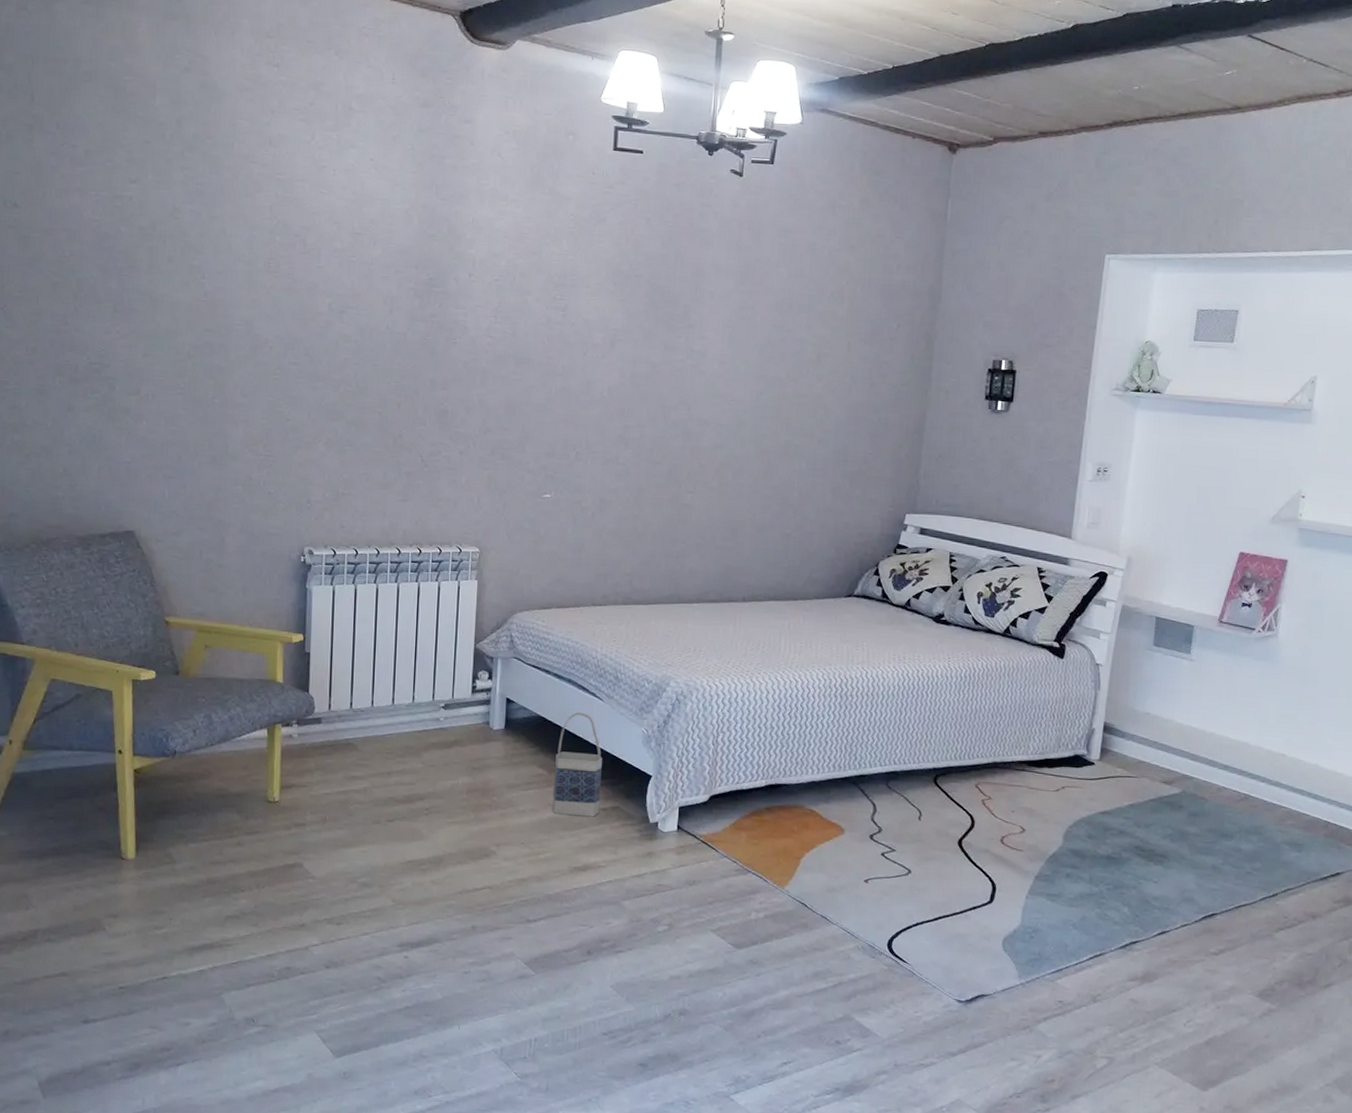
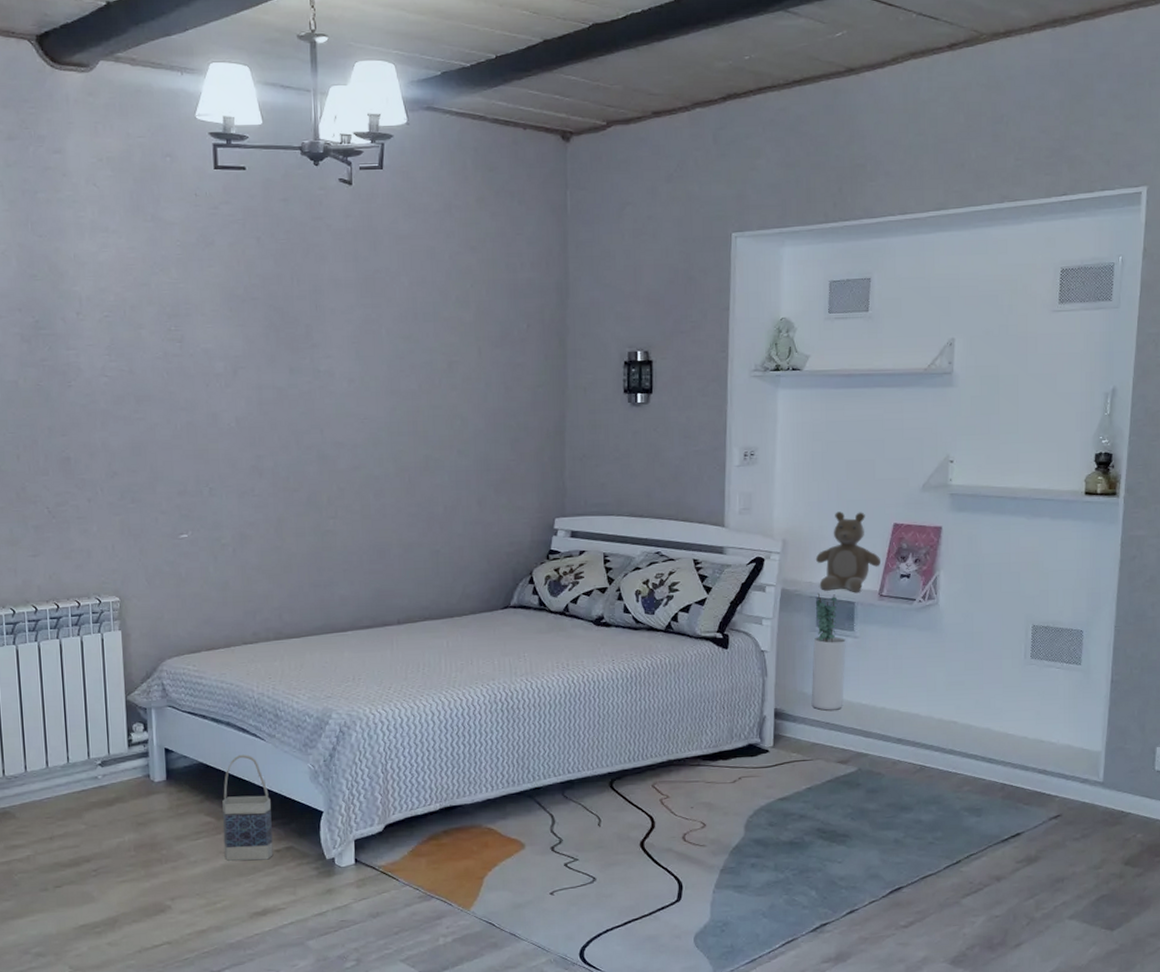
vase: none [1141,612,1182,730] -> present [811,592,846,711]
teddy bear: none [1158,535,1223,617] -> present [815,511,880,593]

